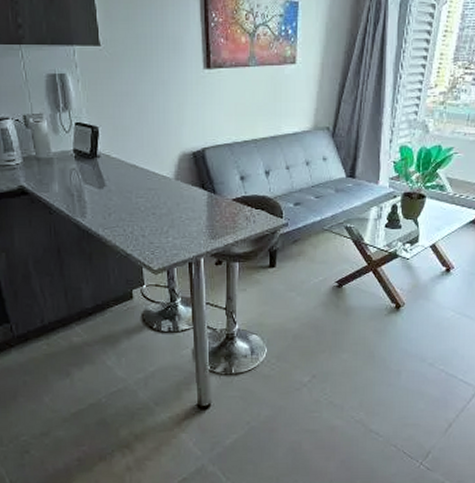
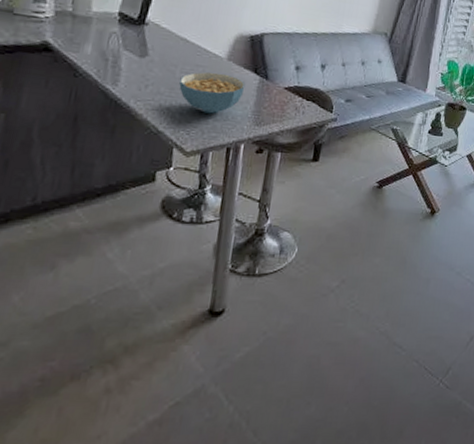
cereal bowl: none [137,193,196,233] -> present [179,71,246,114]

